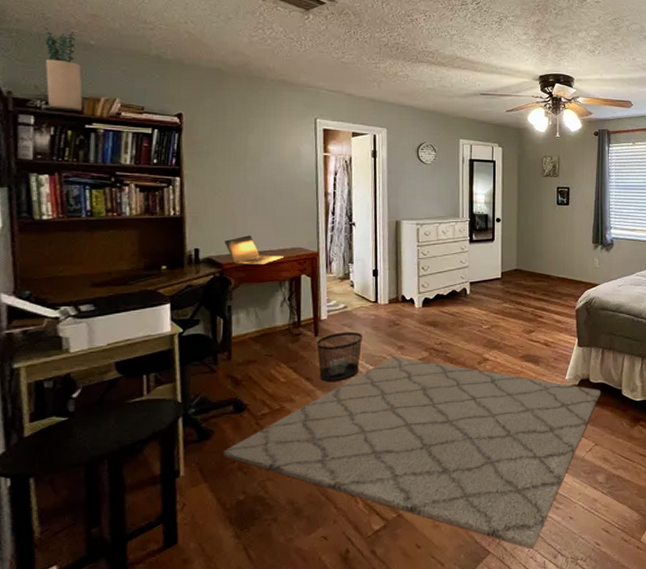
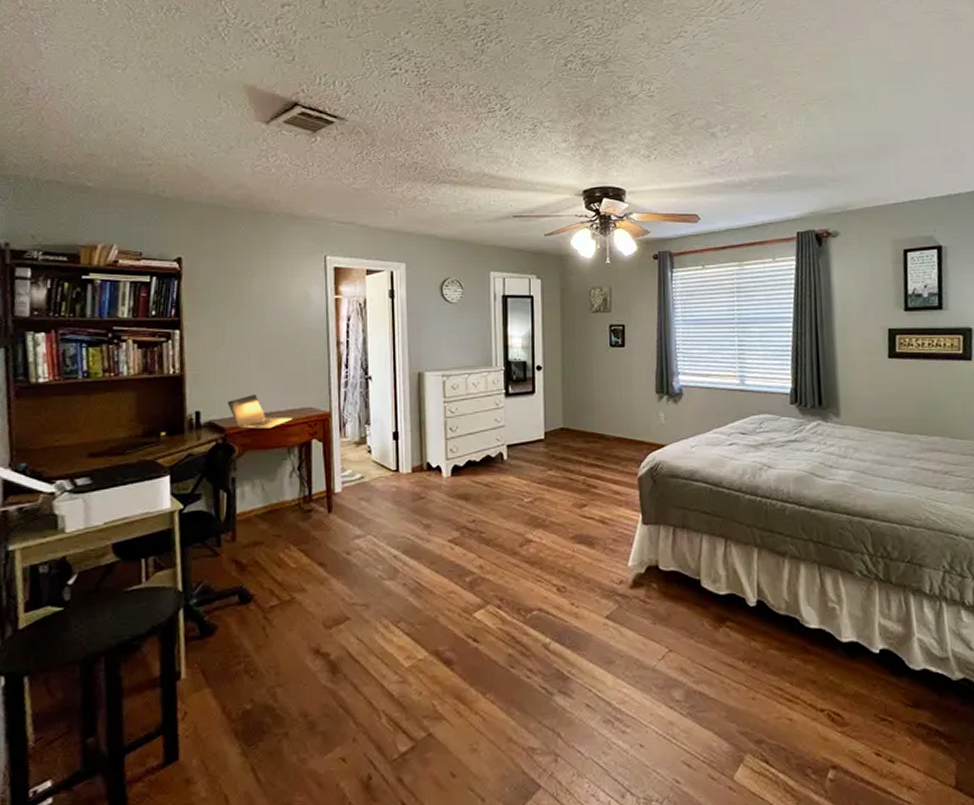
vase: present [45,27,83,113] -> none [42,171,80,263]
rug: present [223,356,601,549] -> none [228,536,675,784]
waste bin: present [316,331,364,382] -> none [329,507,384,569]

